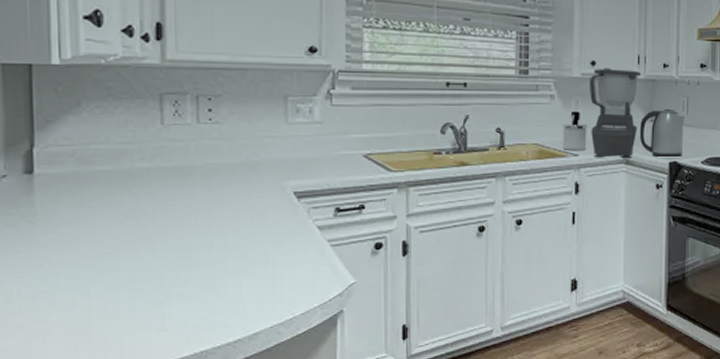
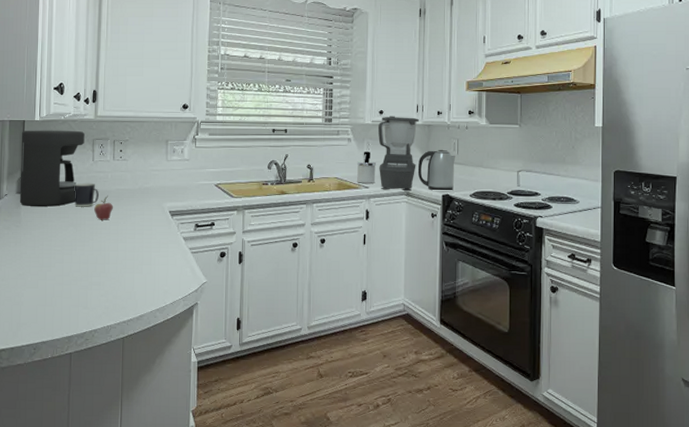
coffee maker: none [26,78,146,192] -> present [19,130,85,207]
mug: none [131,155,175,191] -> present [74,182,99,207]
fruit: none [168,173,201,208] -> present [94,196,113,220]

